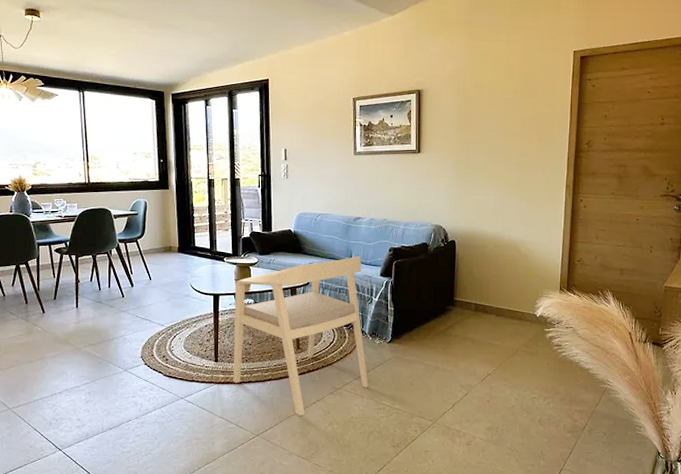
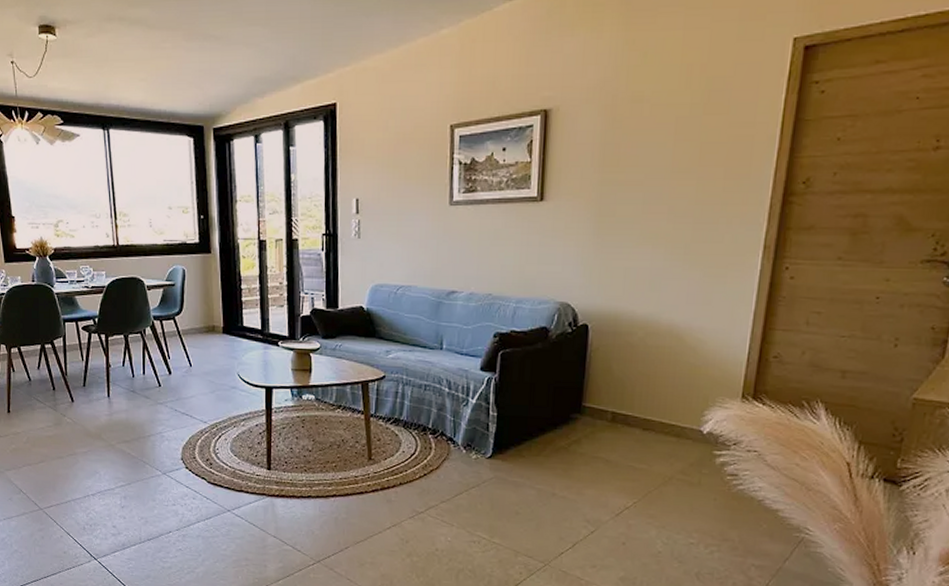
armchair: present [233,256,369,416] -> none [289,343,460,543]

